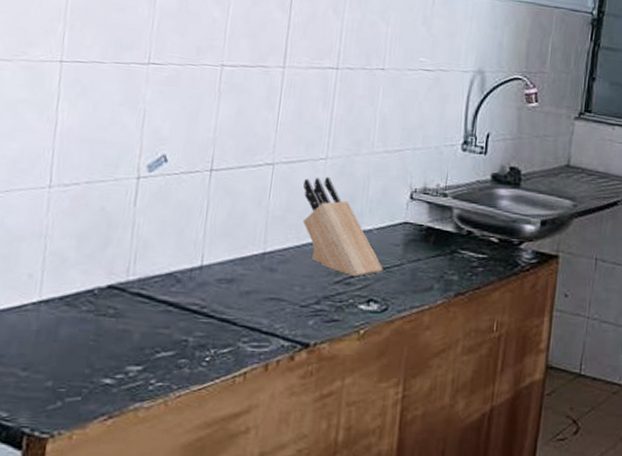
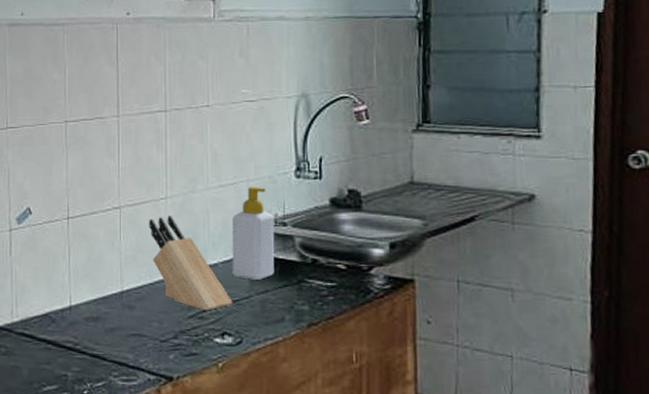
soap bottle: none [386,155,436,248] -> present [231,187,275,280]

